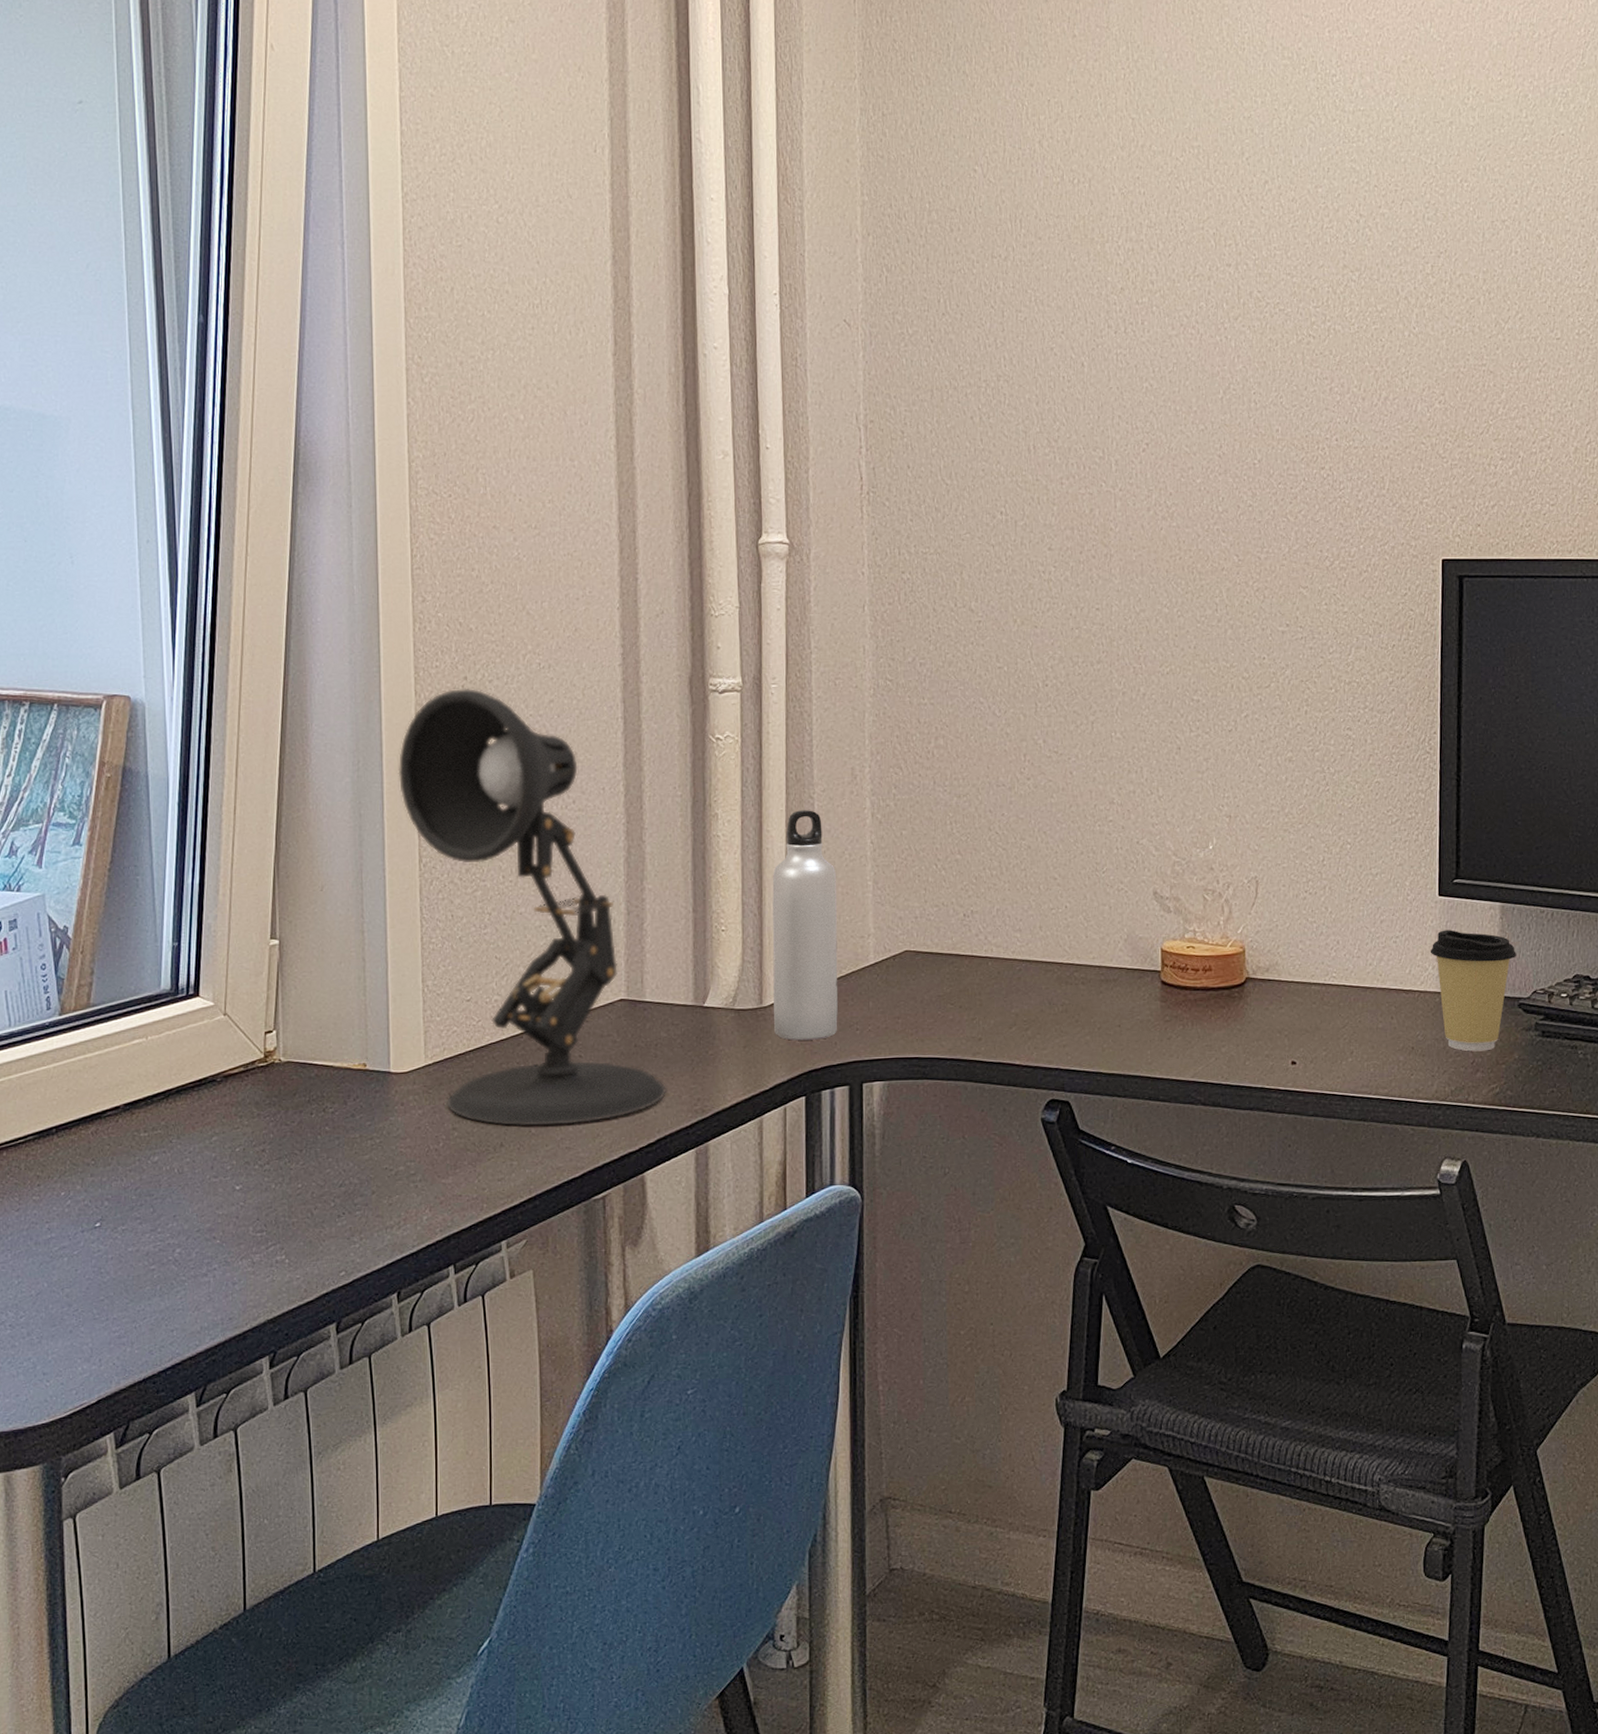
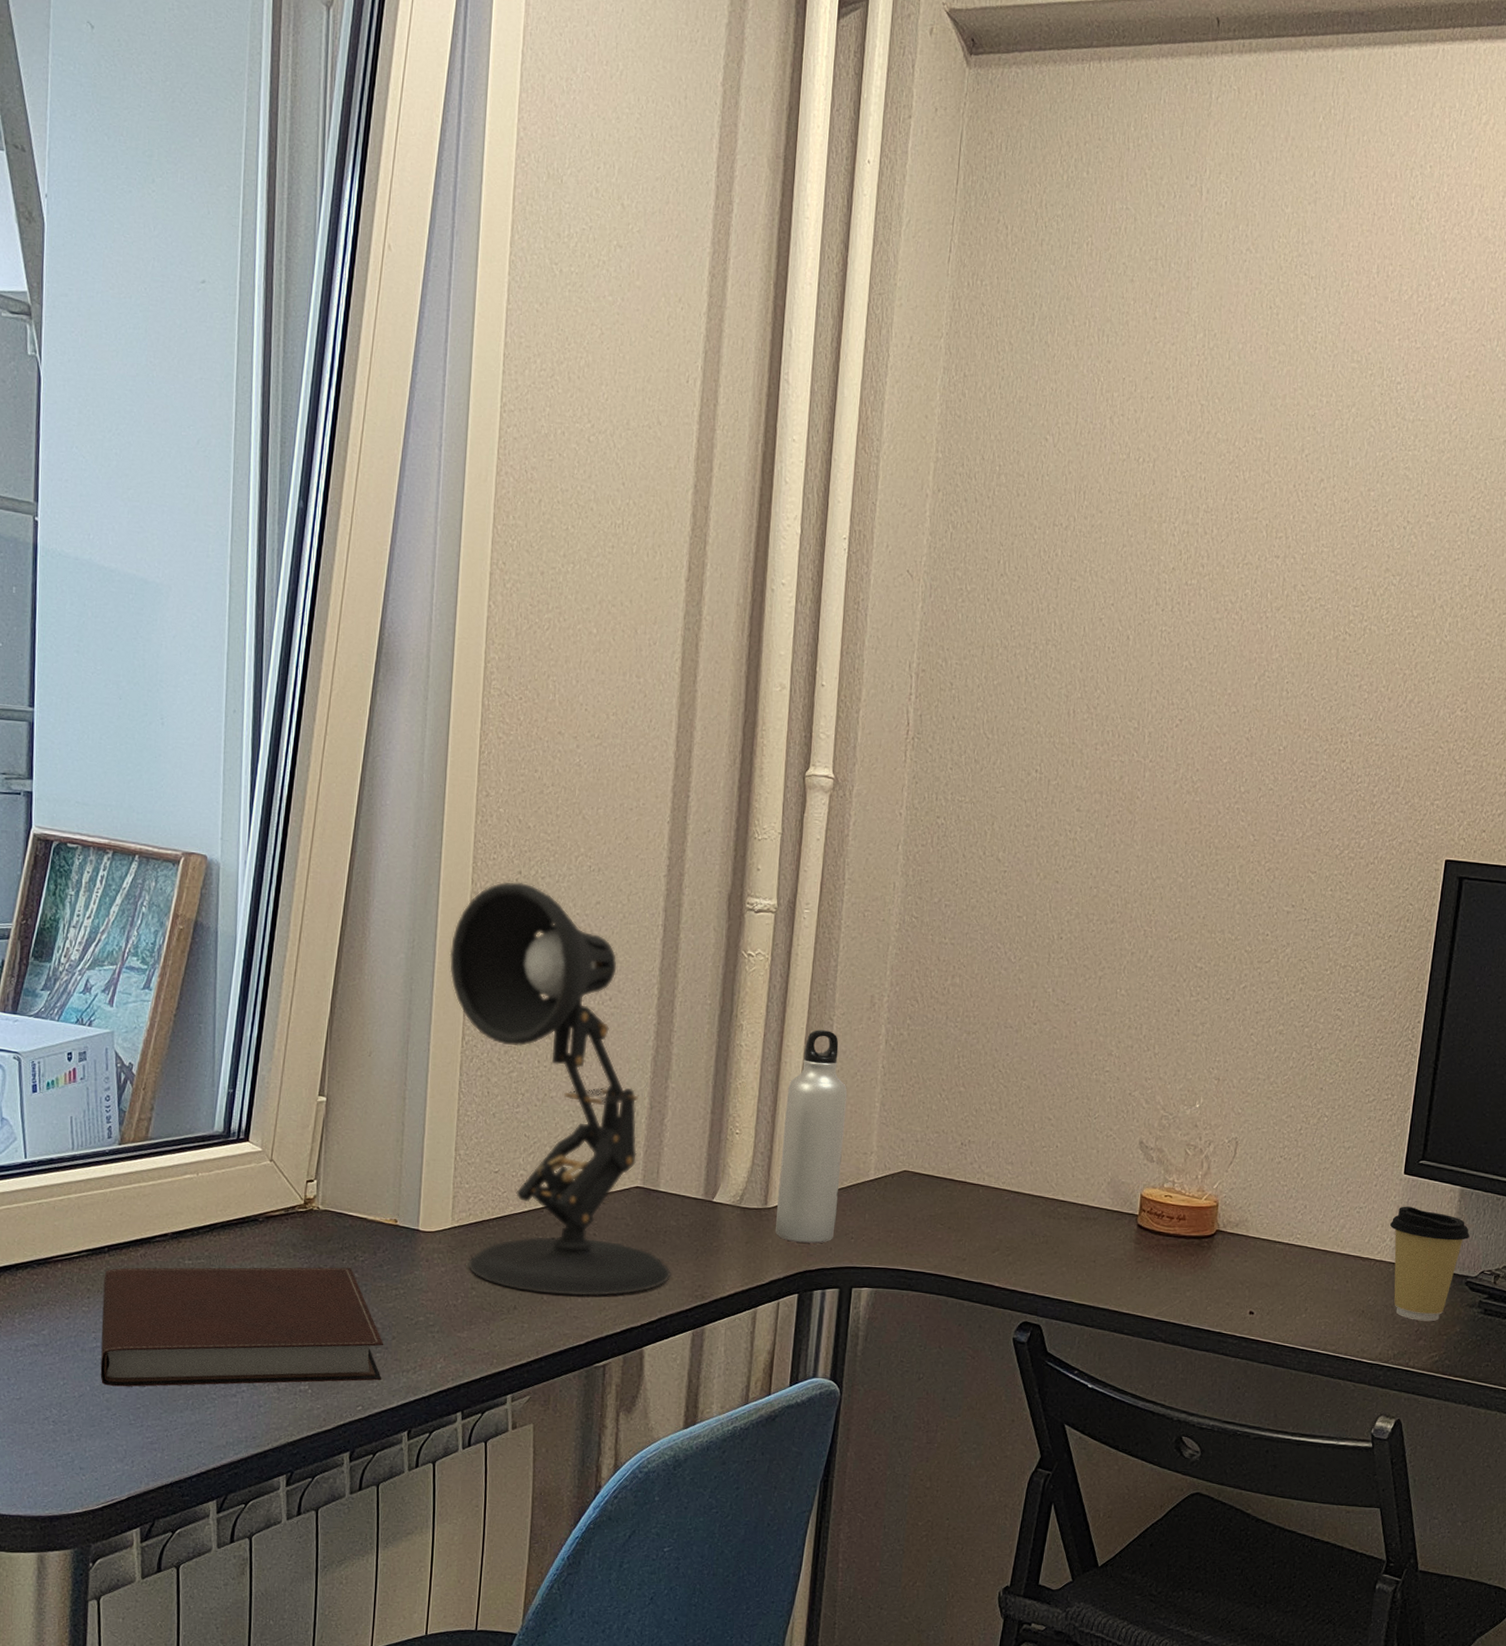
notebook: none [54,1121,365,1280] -> present [100,1267,384,1387]

